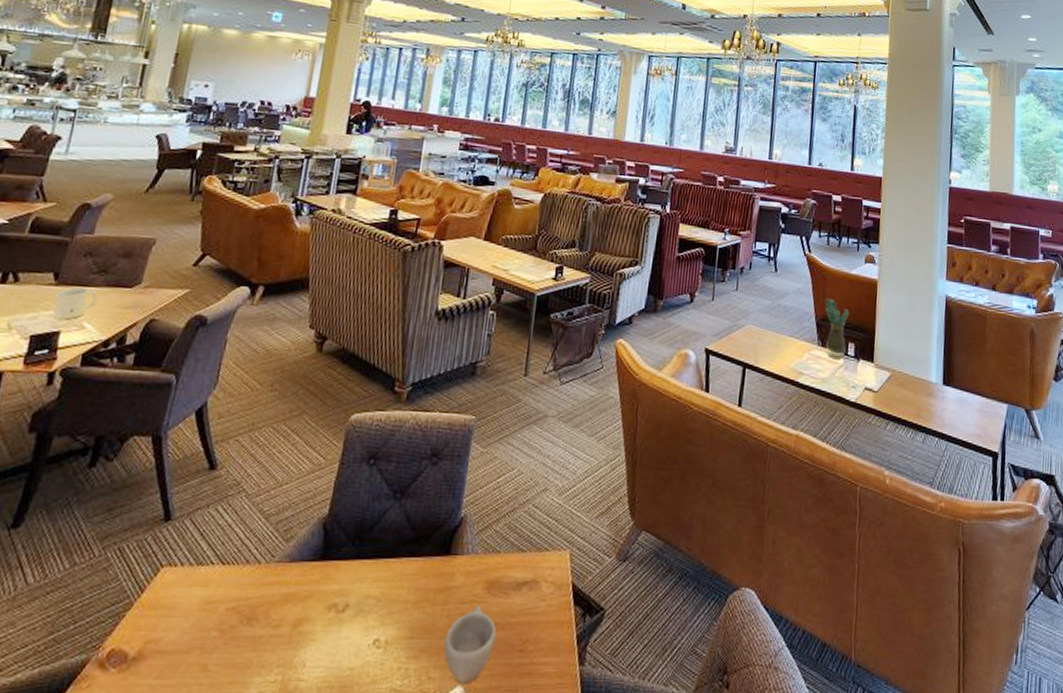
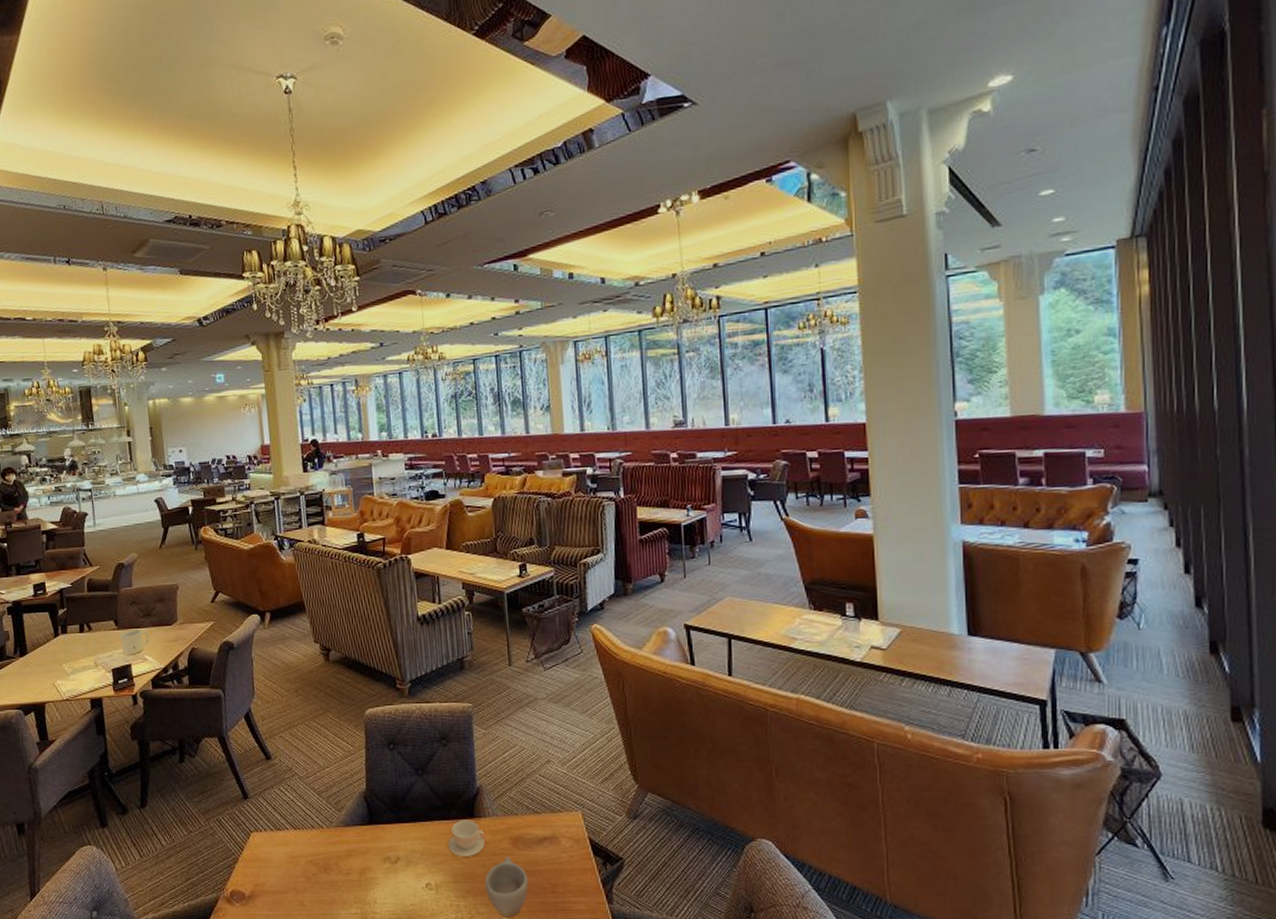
teacup: none [411,557,457,604] -> present [447,819,485,857]
vase: present [824,296,850,360] -> none [812,559,843,622]

